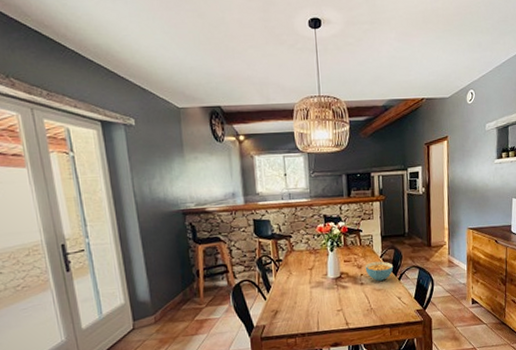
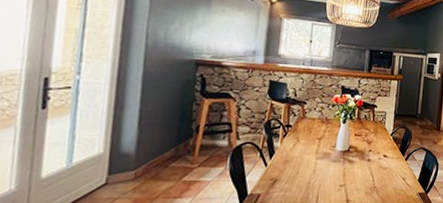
cereal bowl: present [365,261,394,281] -> none [374,139,402,159]

